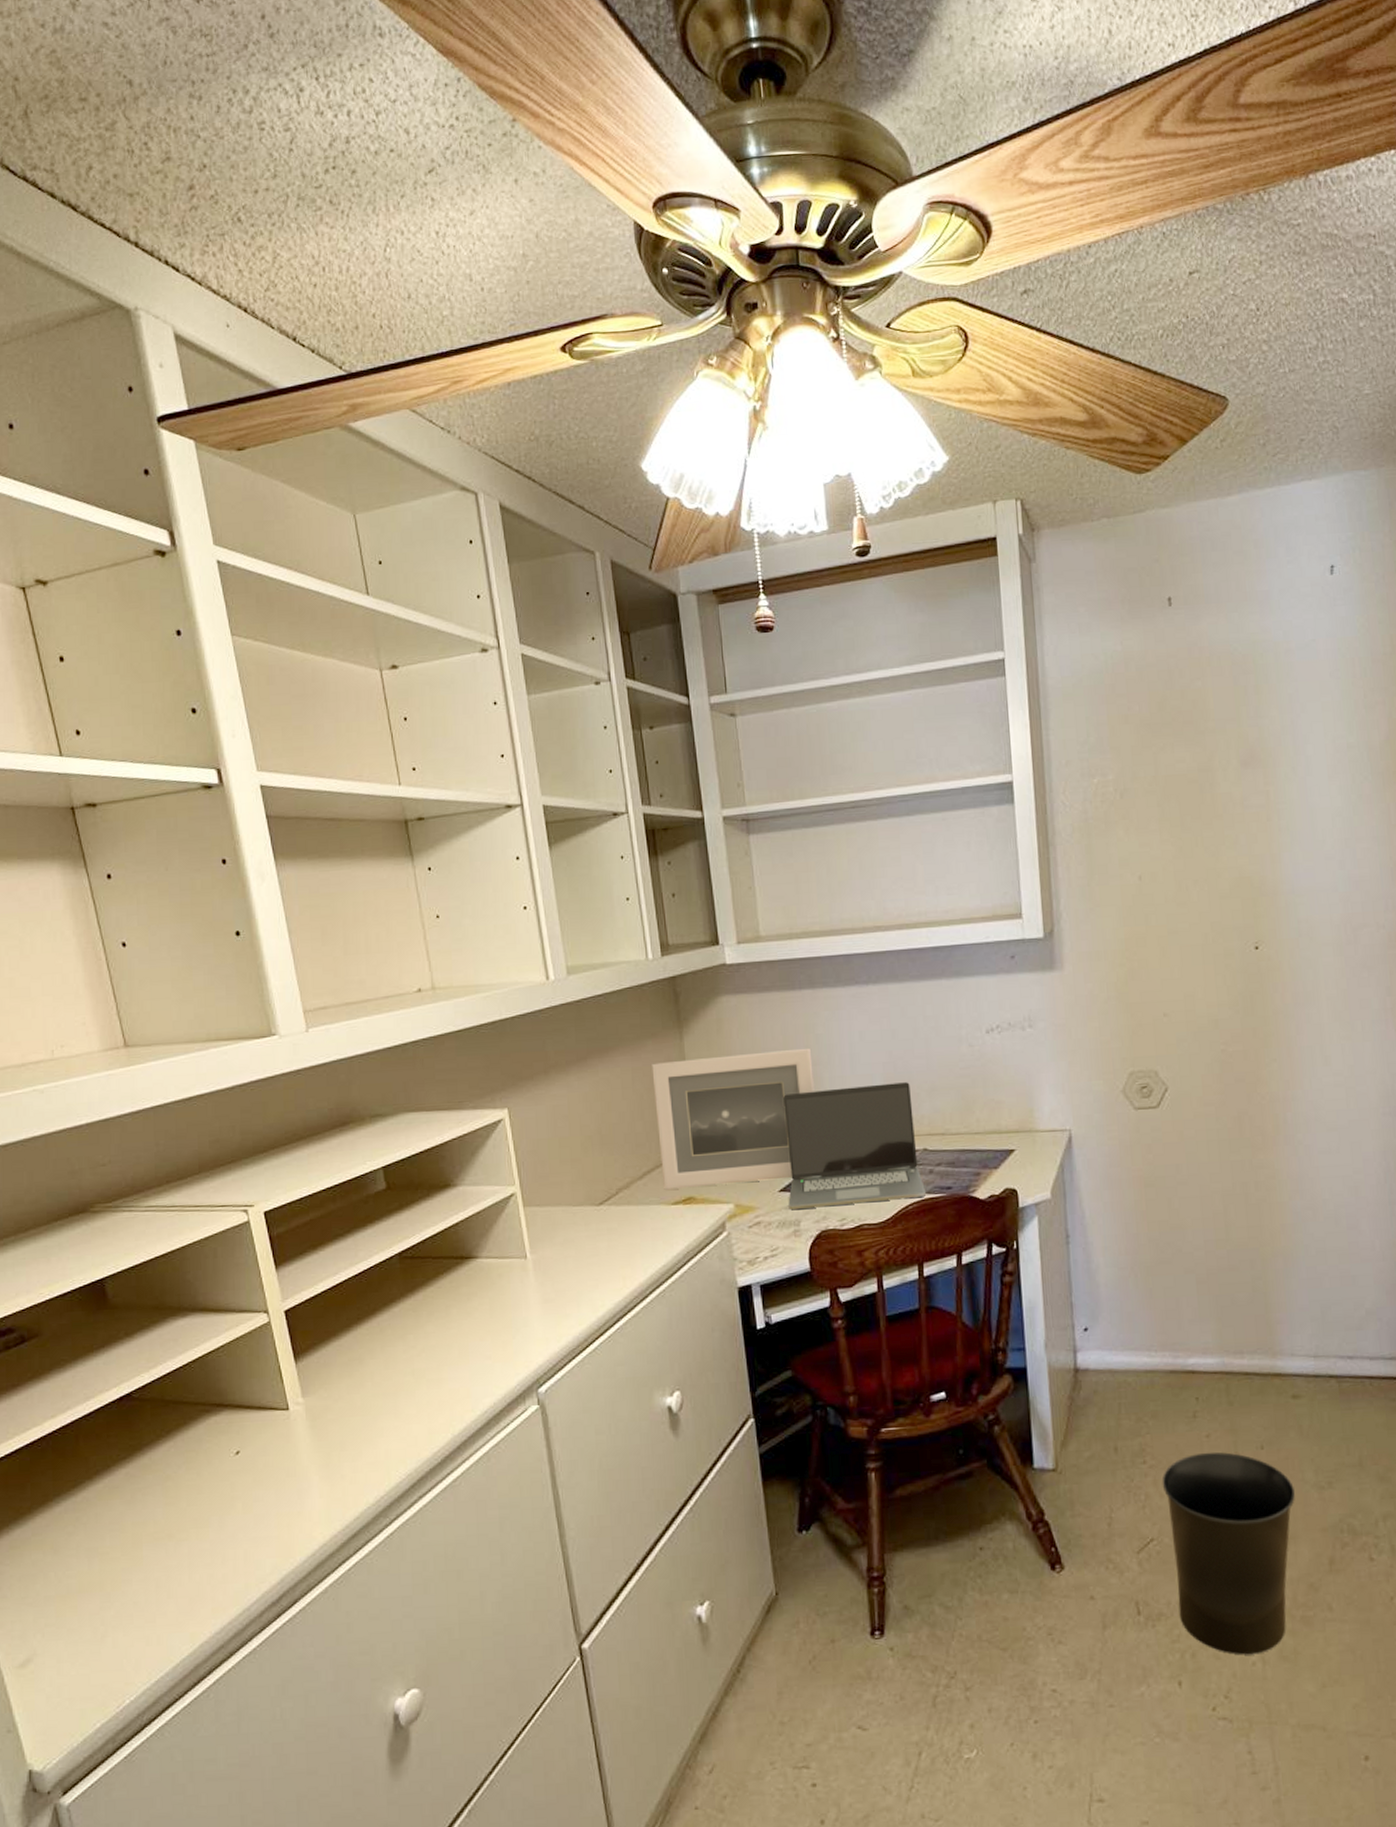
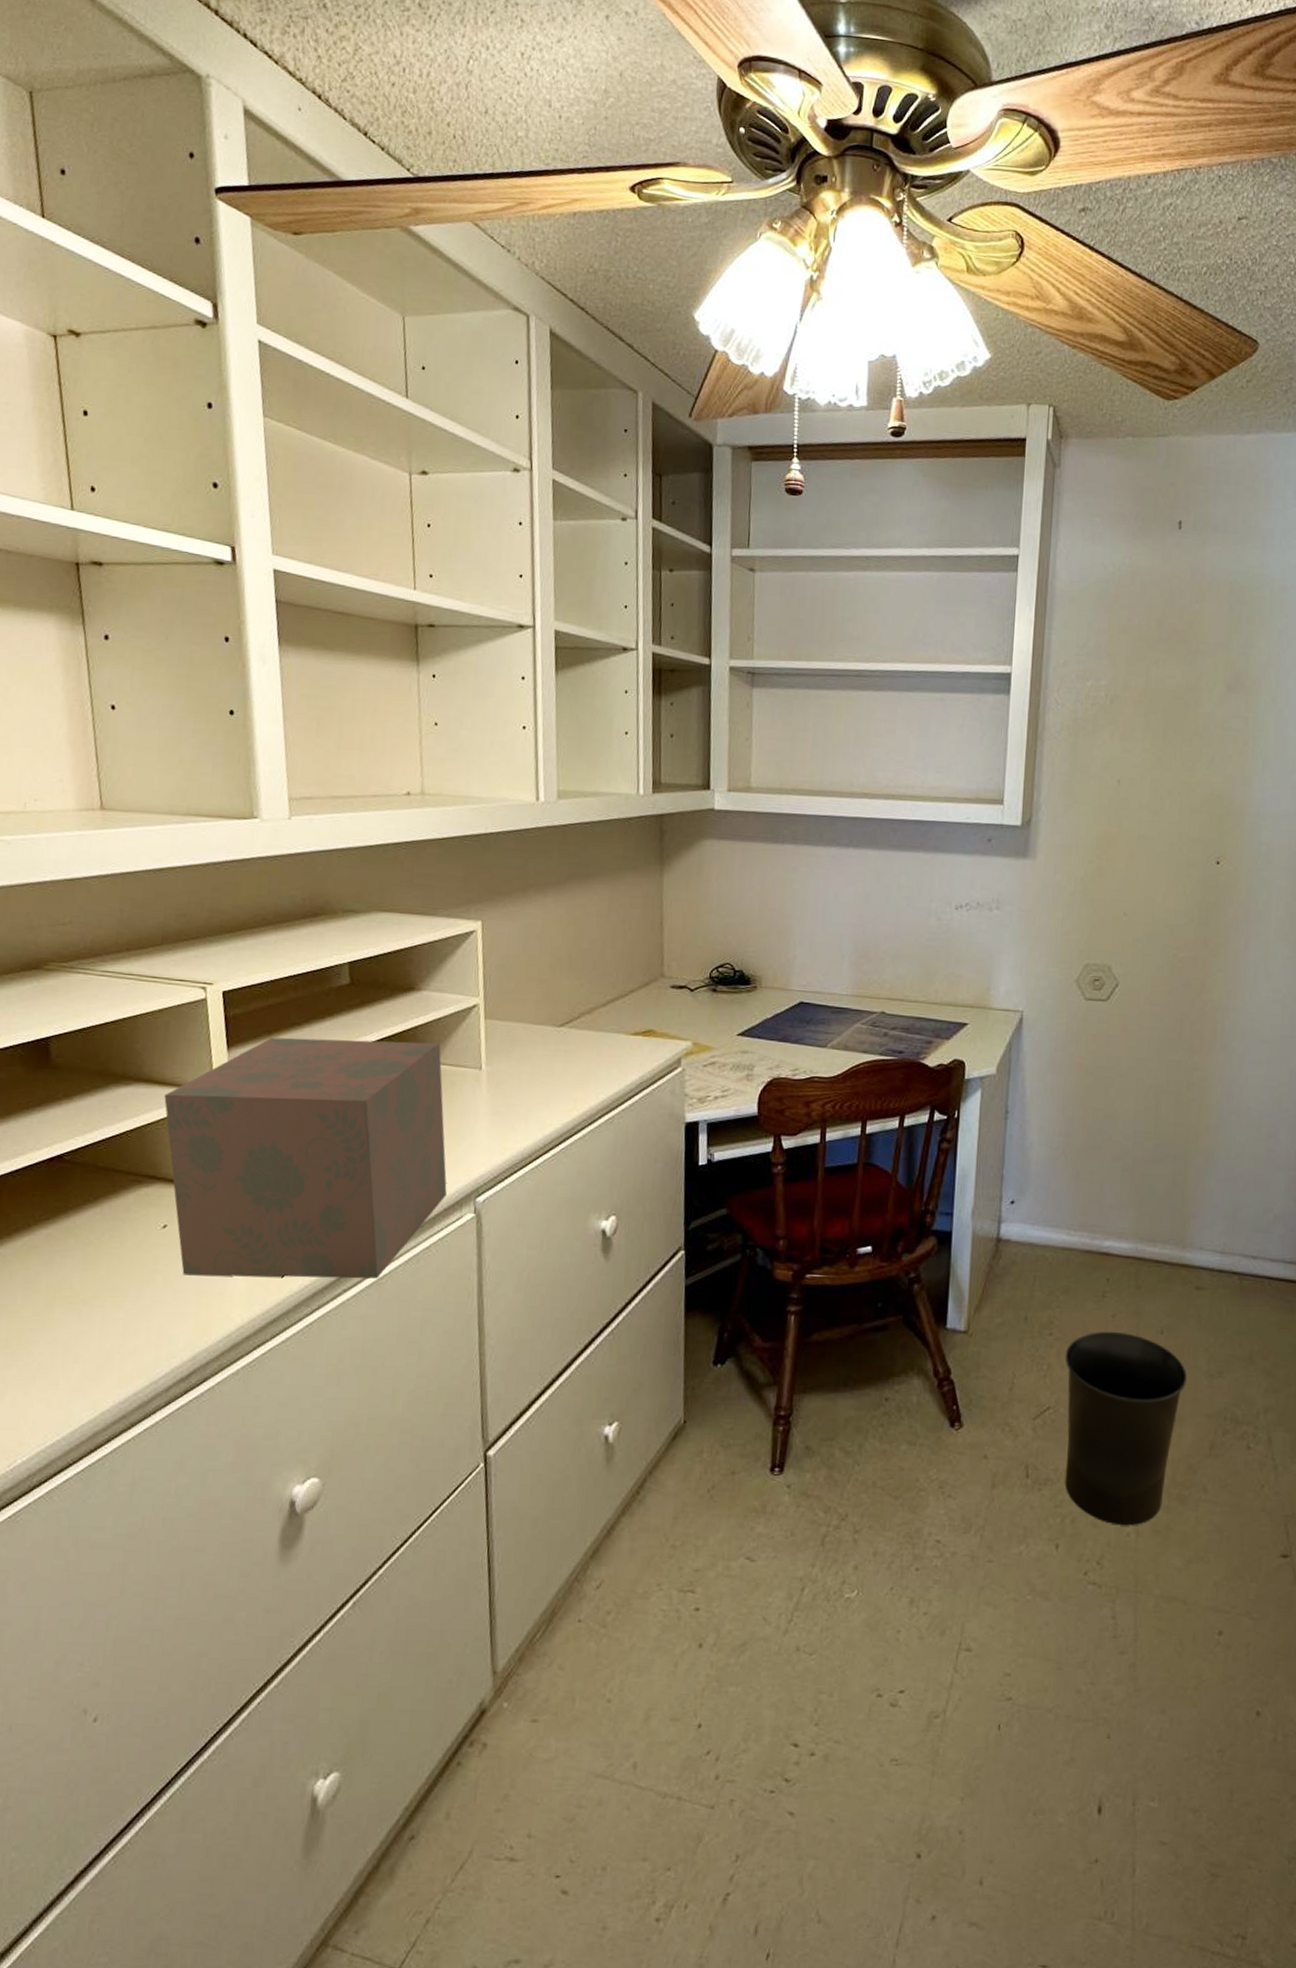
decorative box: none [221,1237,508,1499] -> present [164,1037,447,1279]
picture frame: present [651,1047,814,1190] -> none [625,895,786,1024]
laptop: present [783,1082,927,1211] -> none [744,942,879,1058]

